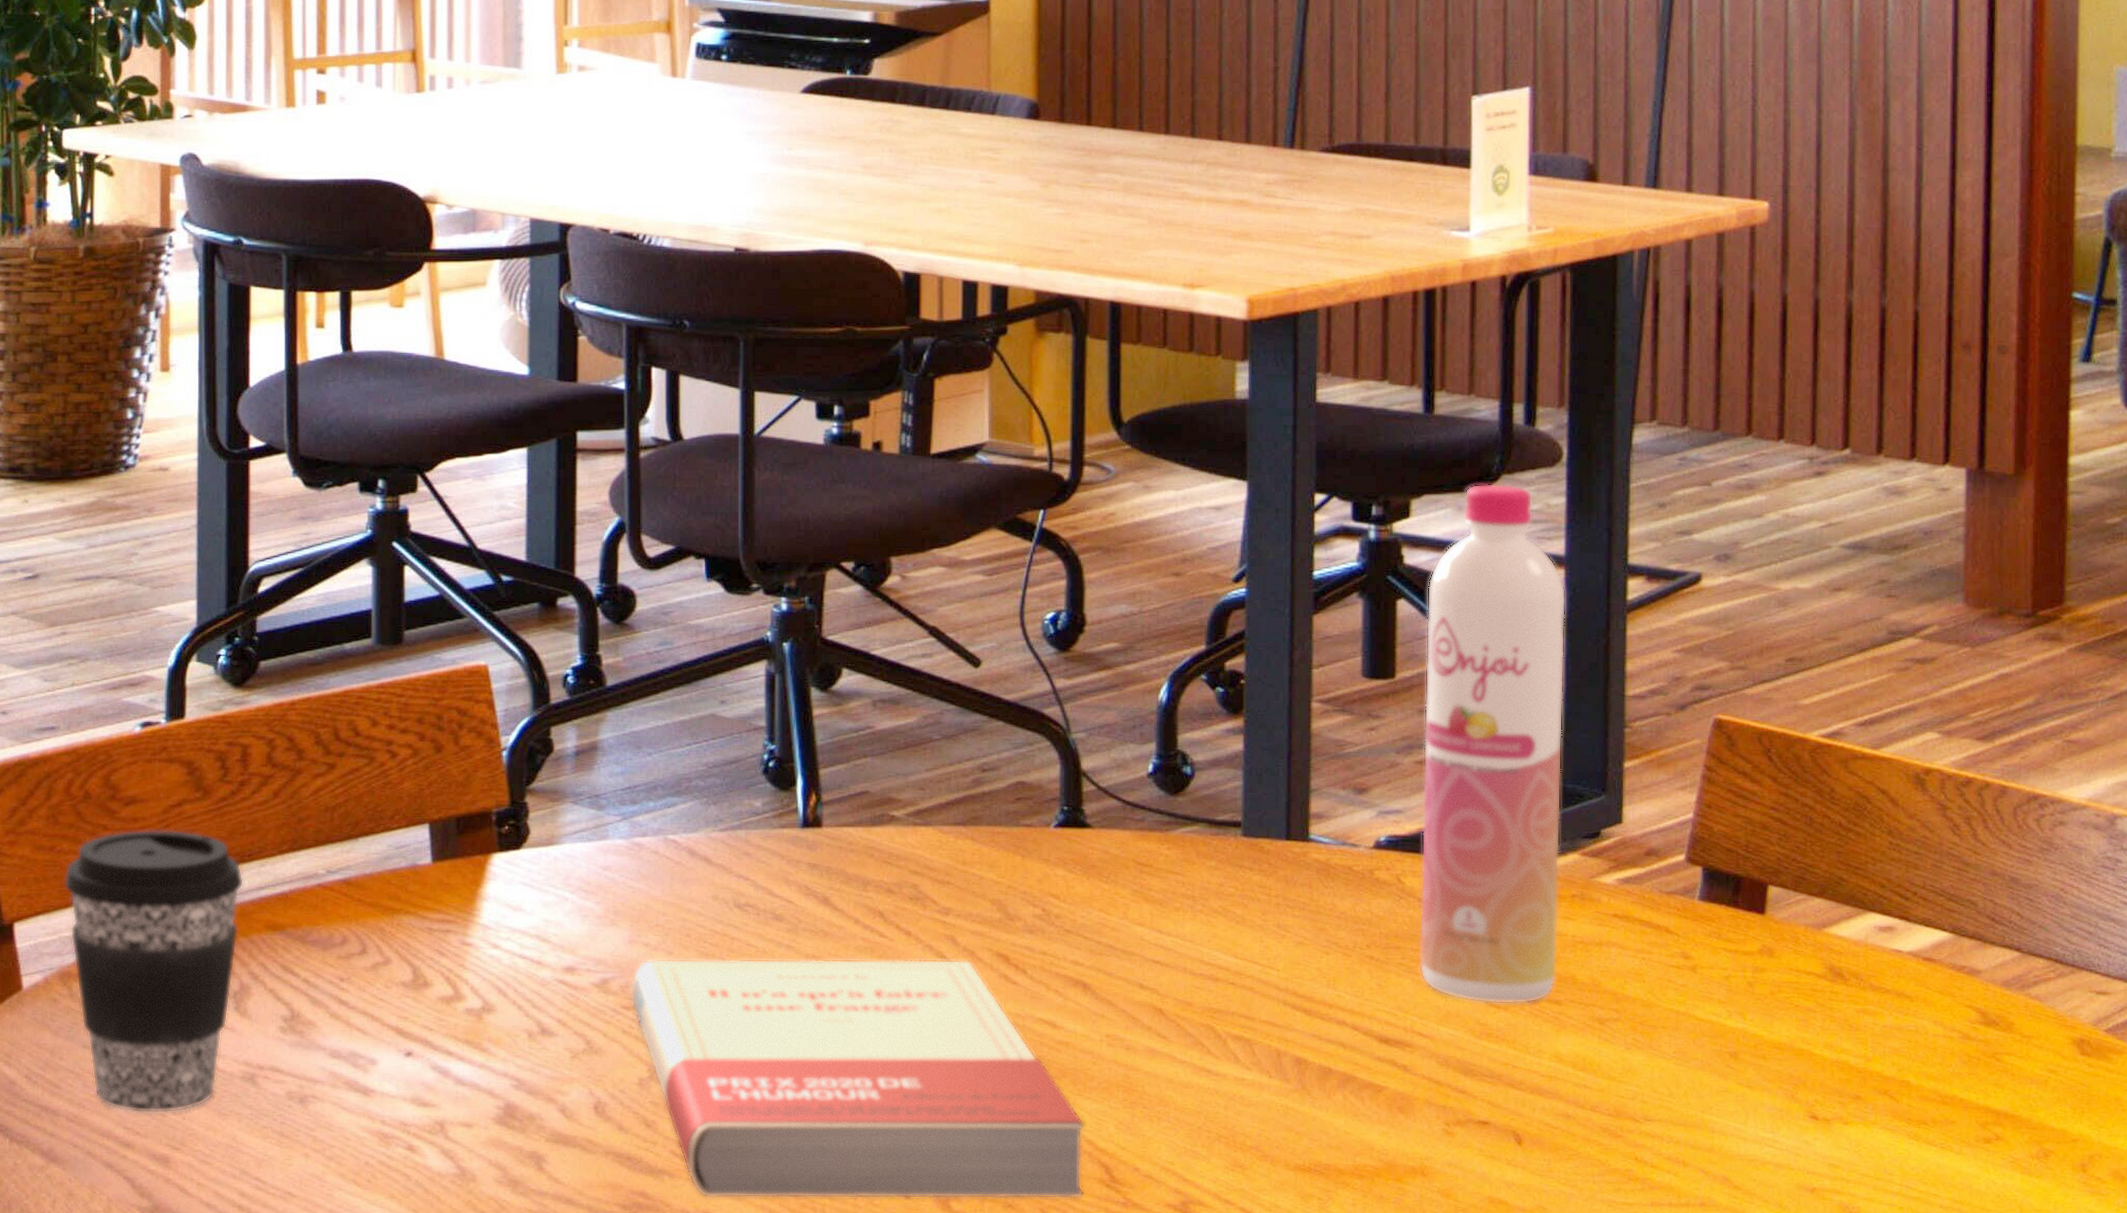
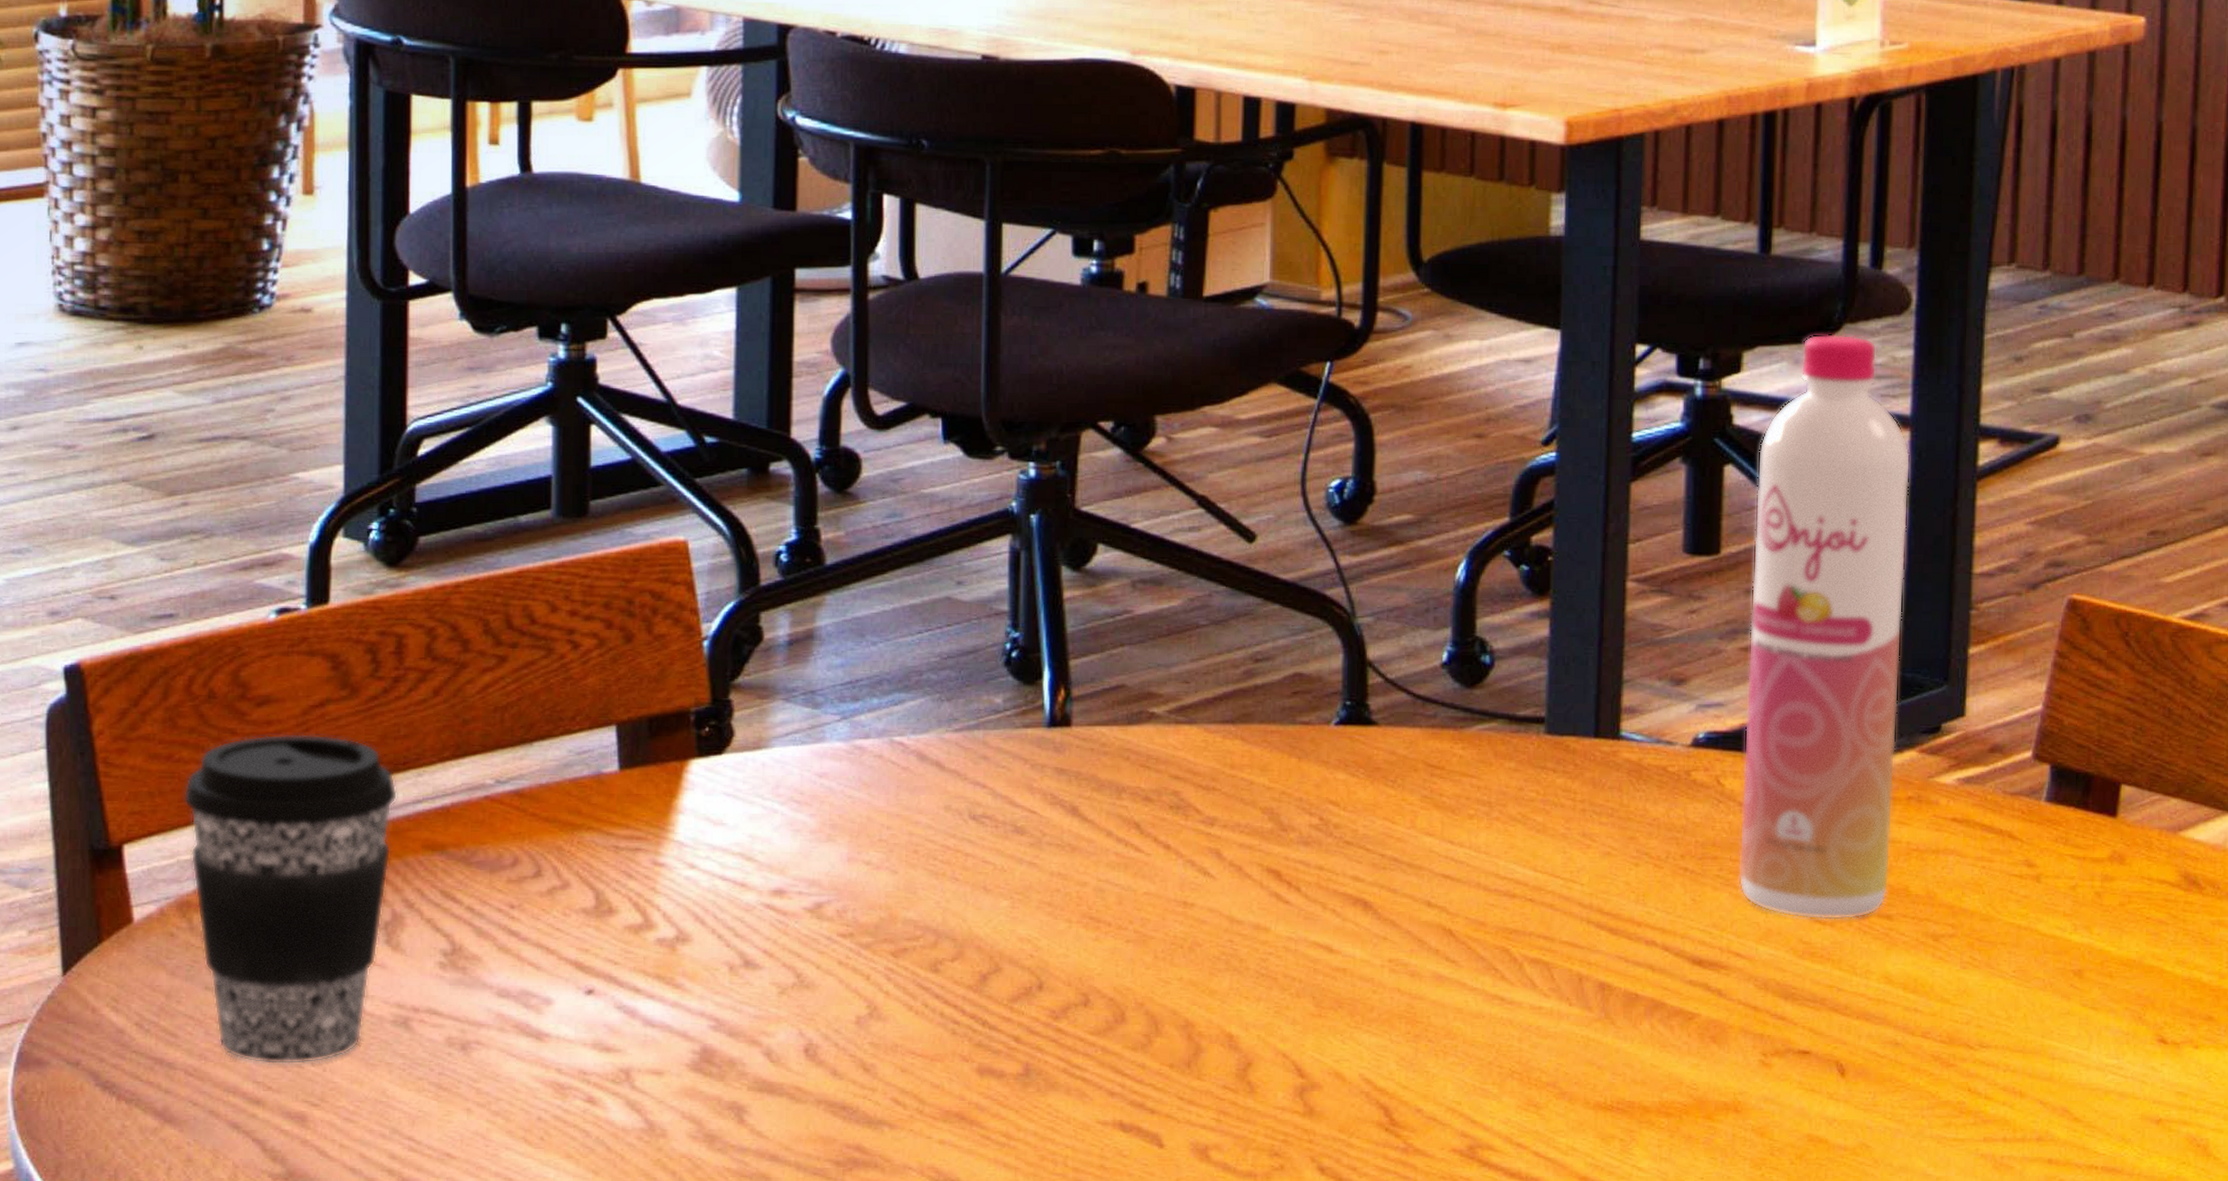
book: present [630,959,1086,1199] -> none [848,876,1363,1152]

